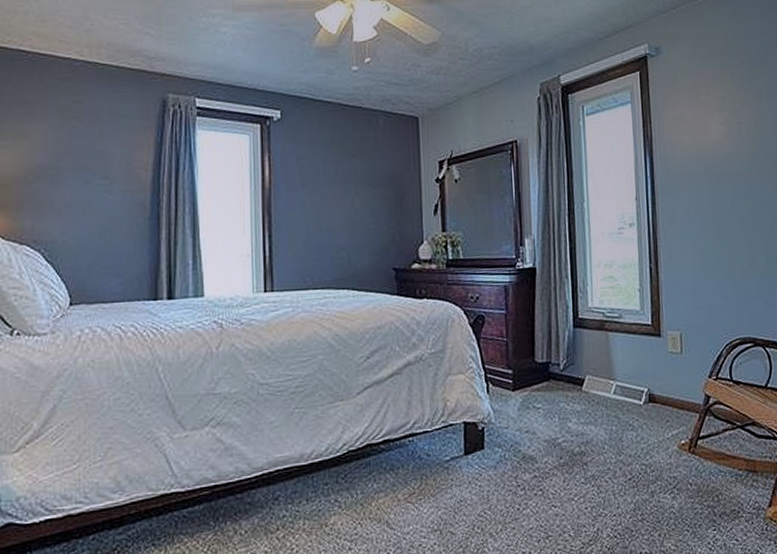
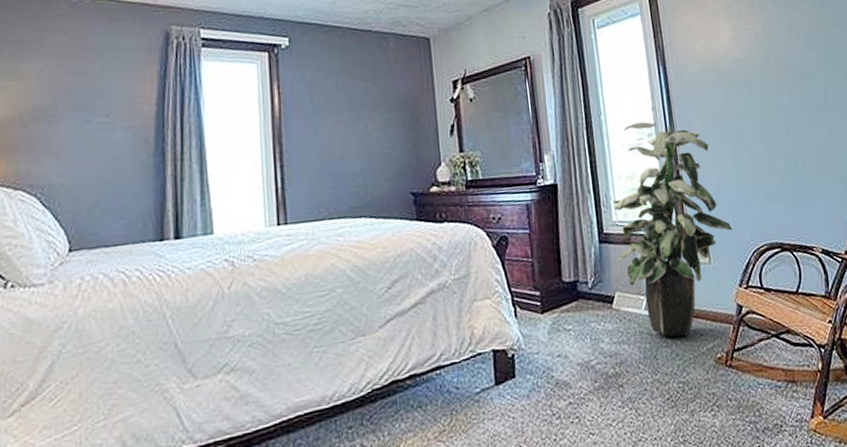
indoor plant: none [590,211,707,422] -> present [613,122,733,337]

